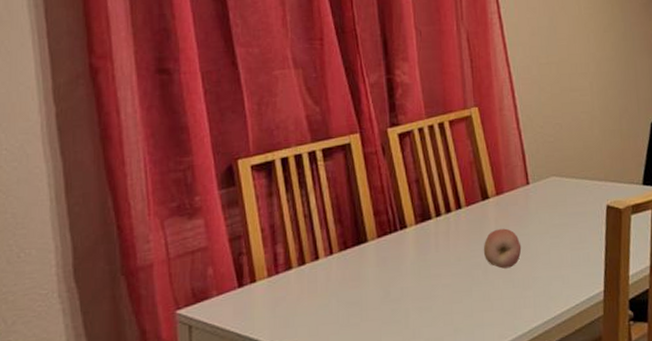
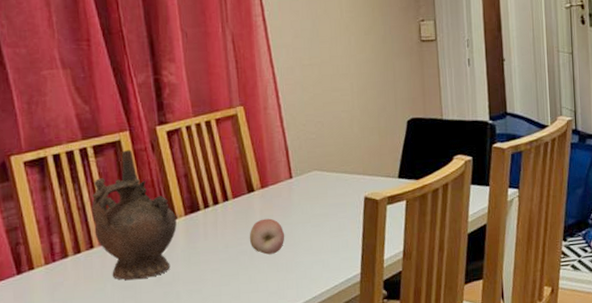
ceremonial vessel: none [319,153,407,296] -> present [92,150,177,280]

